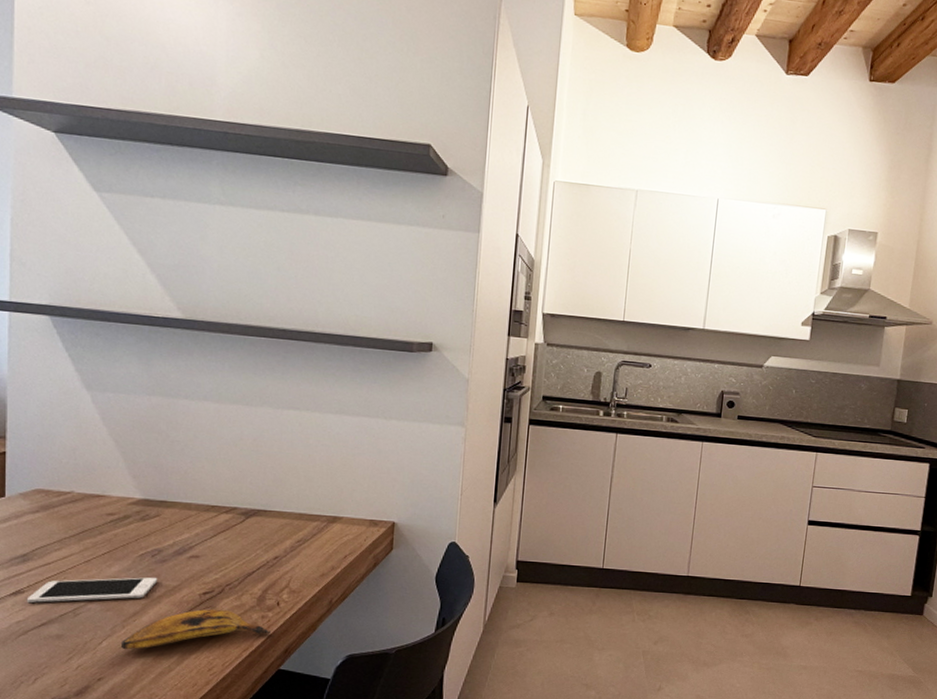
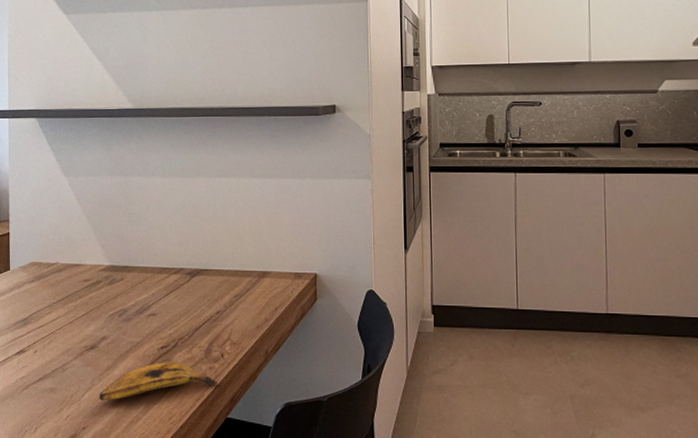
cell phone: present [26,577,157,603] -> none [27,334,124,360]

